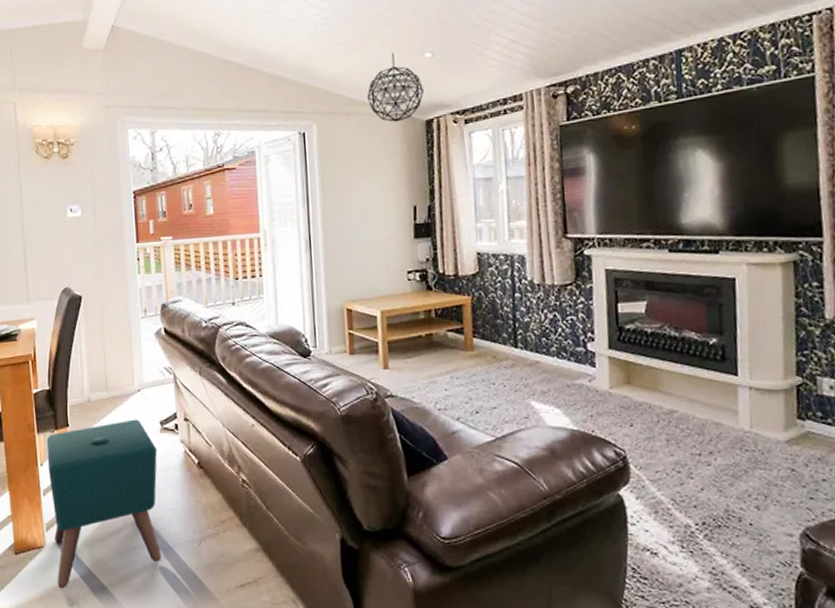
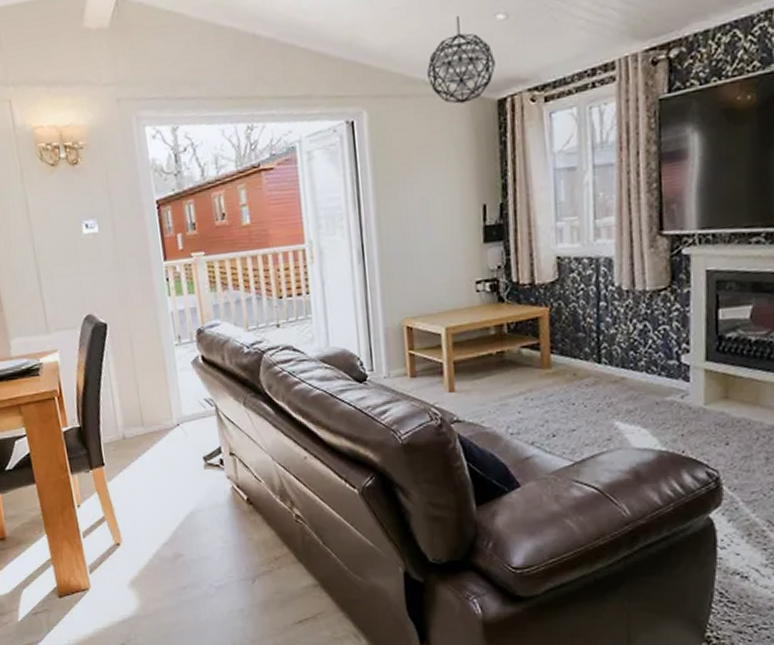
ottoman: present [46,419,161,589] -> none [81,455,214,630]

